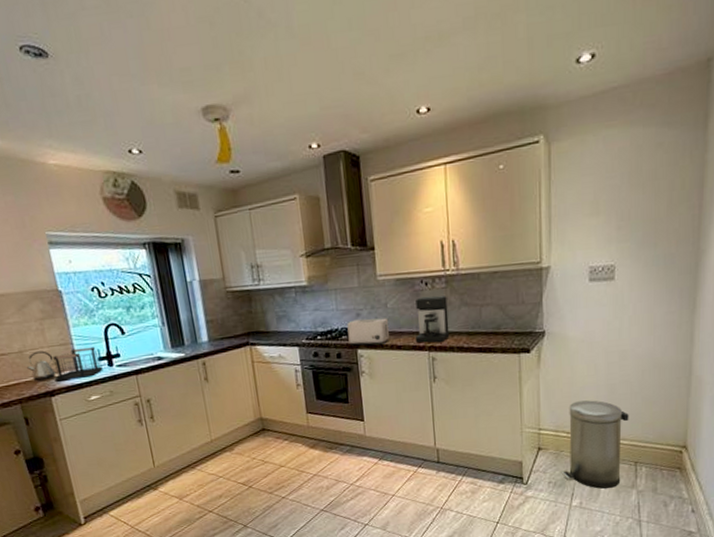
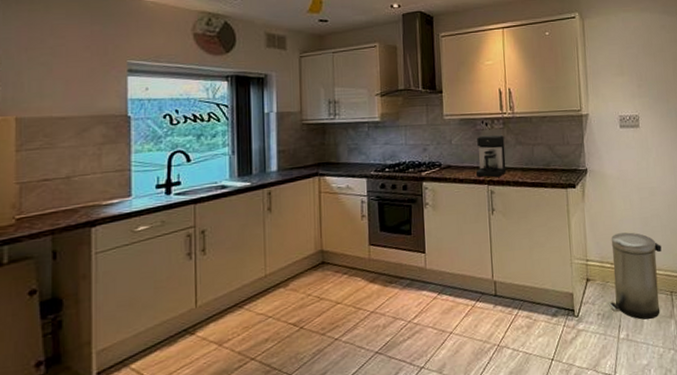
kettle: present [26,350,57,382] -> none [70,176,105,211]
dish rack: present [50,347,103,382] -> none [100,174,159,211]
toaster: present [347,318,390,346] -> none [414,153,453,179]

